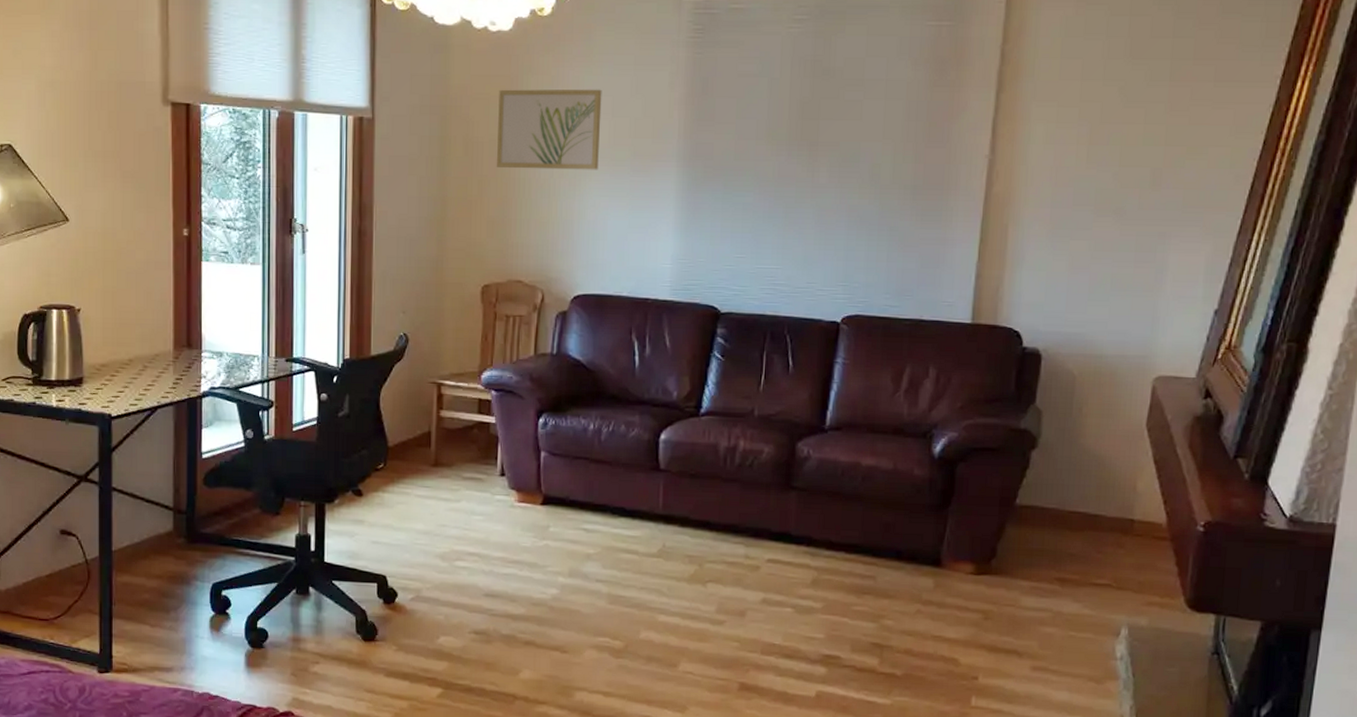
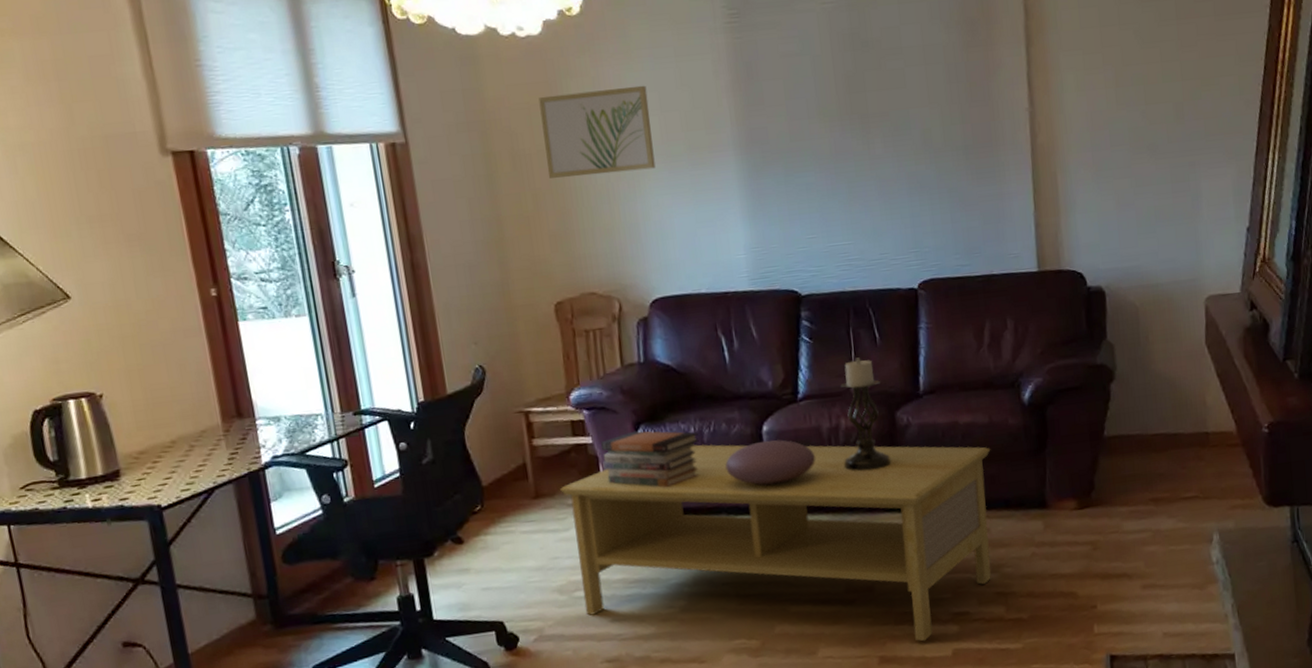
coffee table: none [458,441,890,677] -> present [560,444,991,642]
book stack: none [502,418,597,478] -> present [601,430,699,488]
decorative bowl: none [618,448,708,493] -> present [725,439,815,485]
candle holder: none [735,382,786,497] -> present [840,357,892,472]

